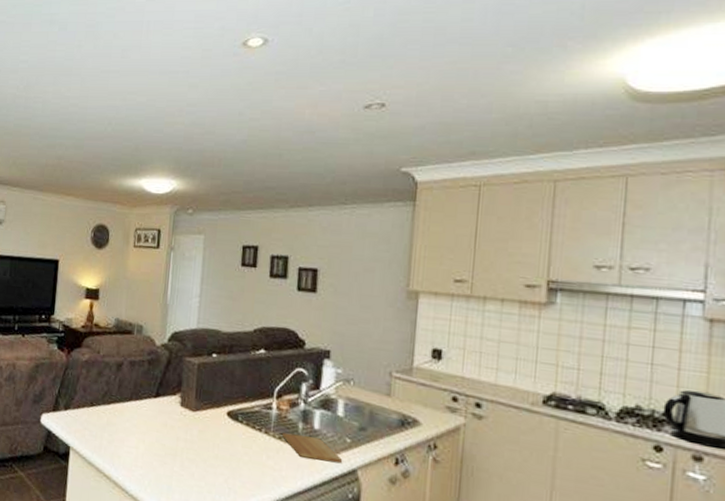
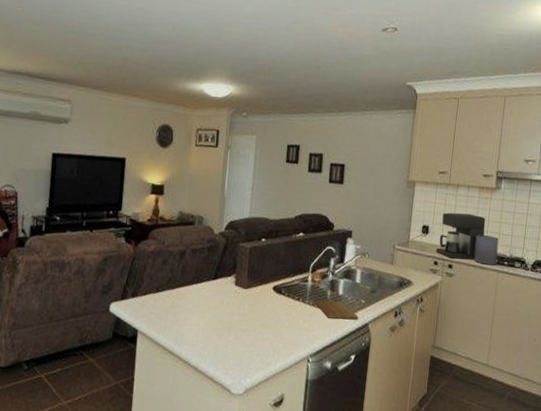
coffee maker: none [454,333,533,399] -> present [436,213,486,260]
canister: none [516,365,556,410] -> present [474,235,499,266]

